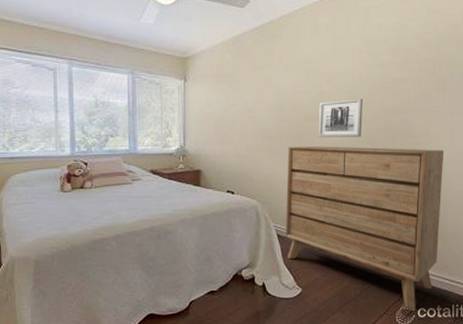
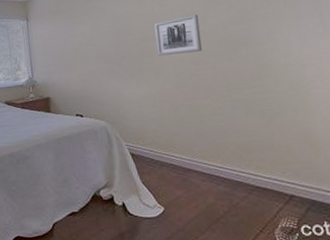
dresser: present [285,146,445,309] -> none [129,54,313,227]

